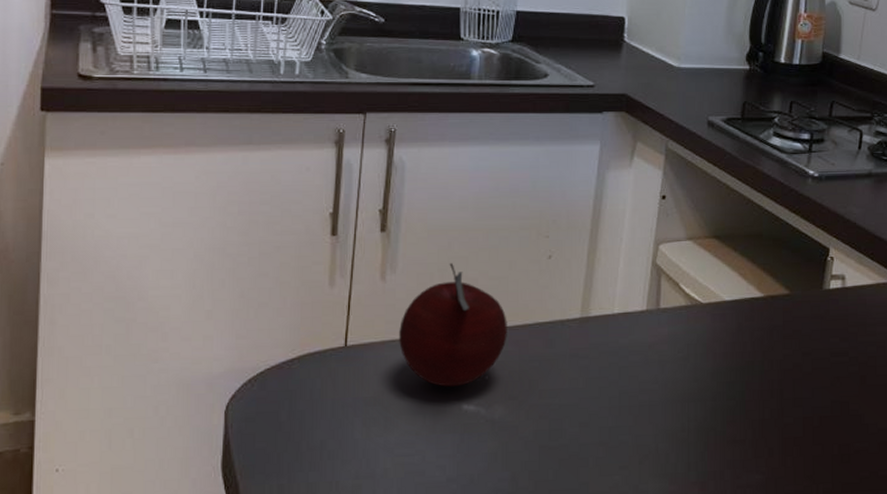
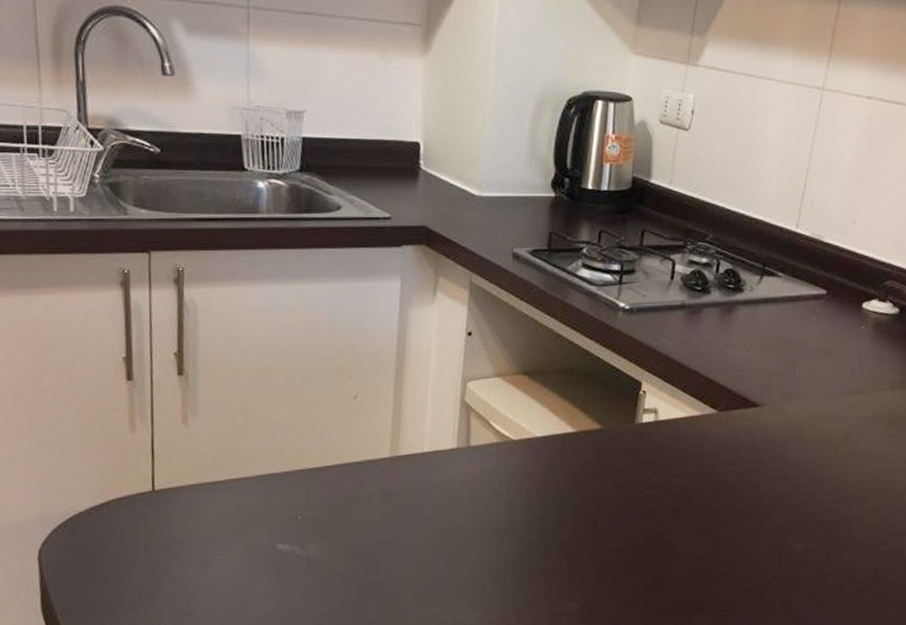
fruit: present [399,263,507,387] -> none [206,406,317,528]

